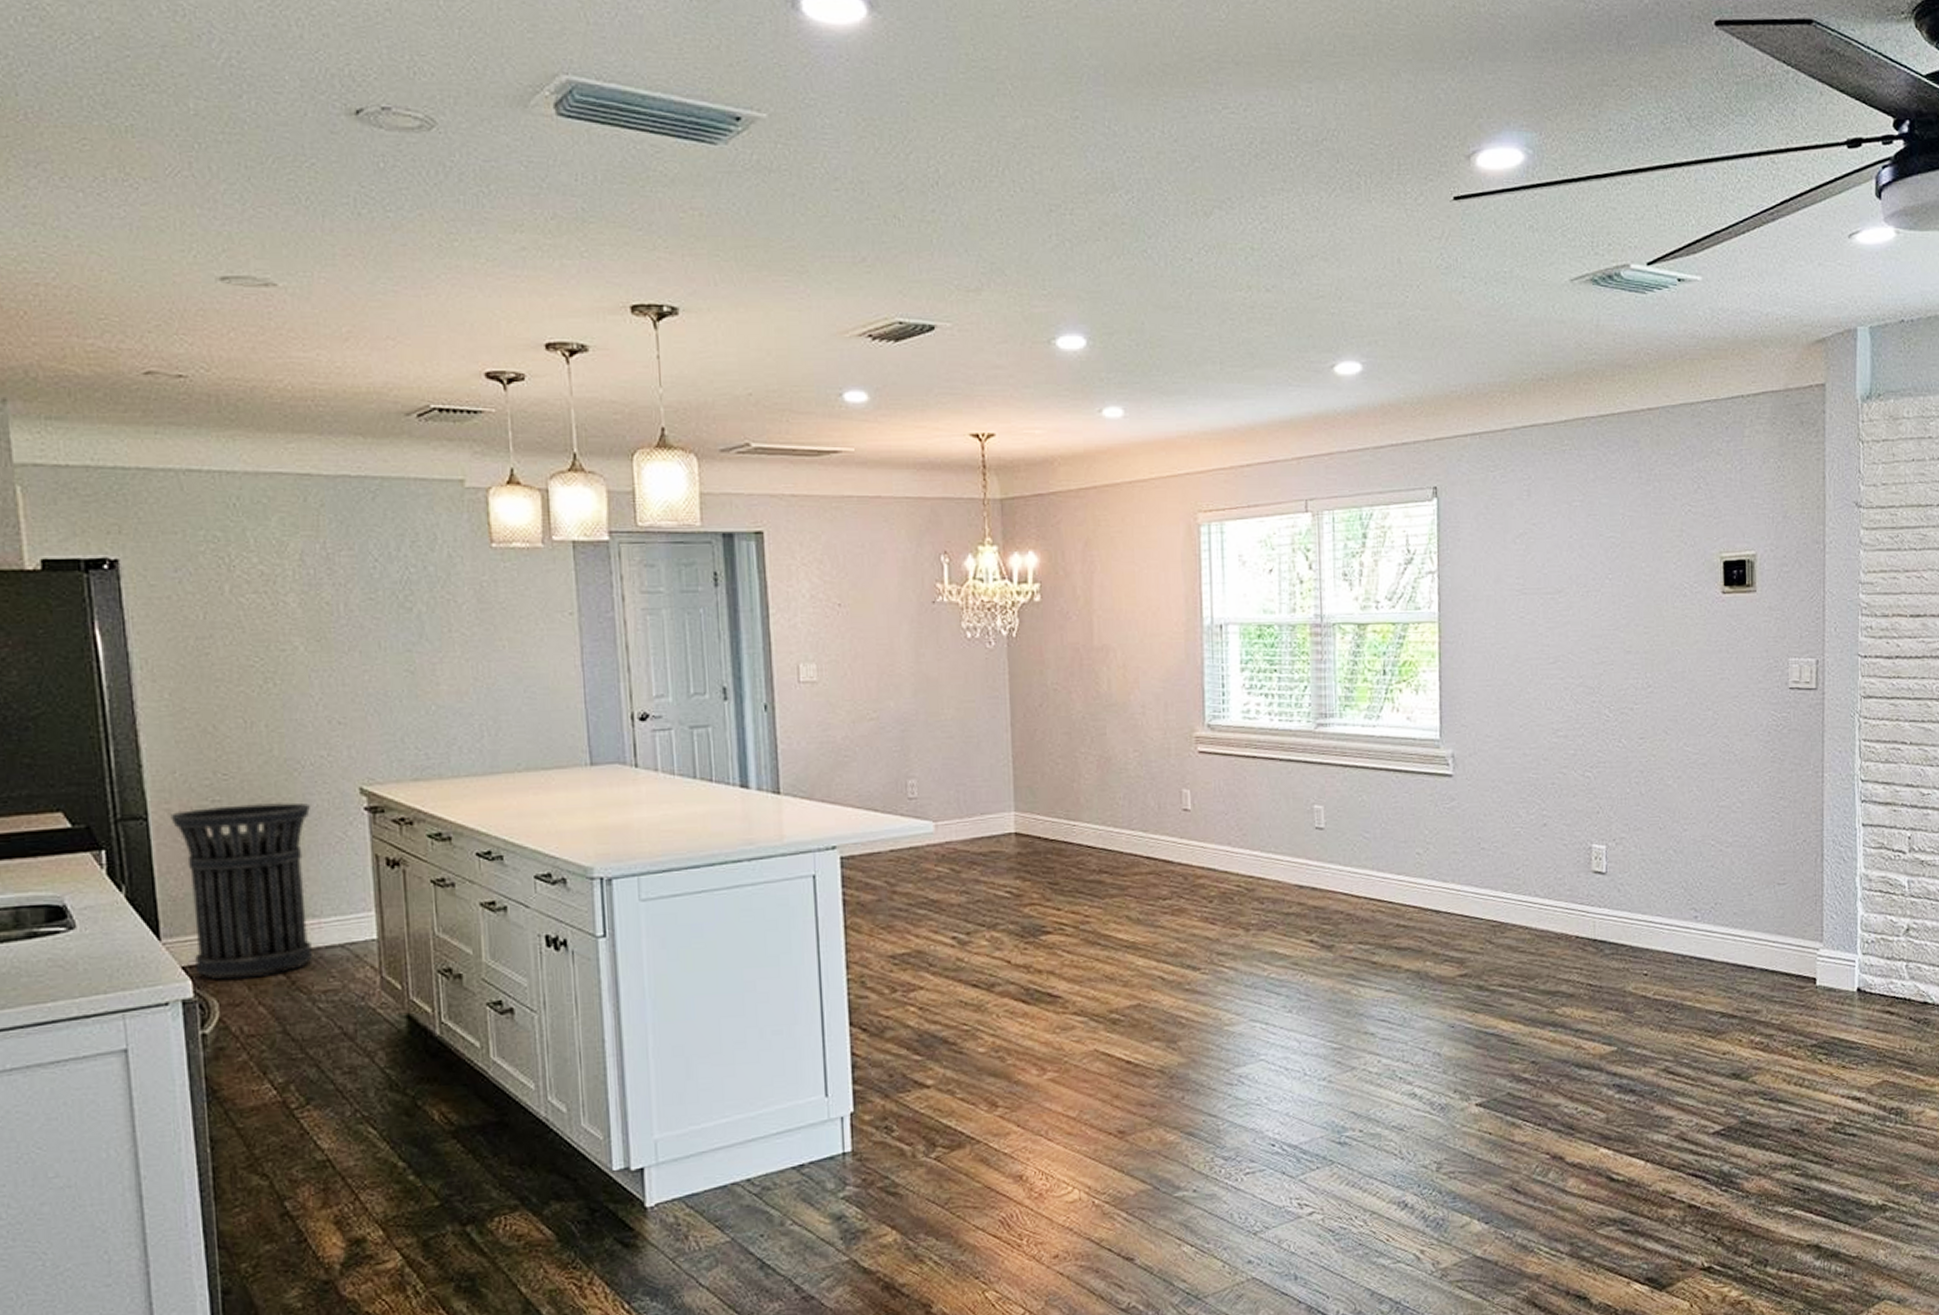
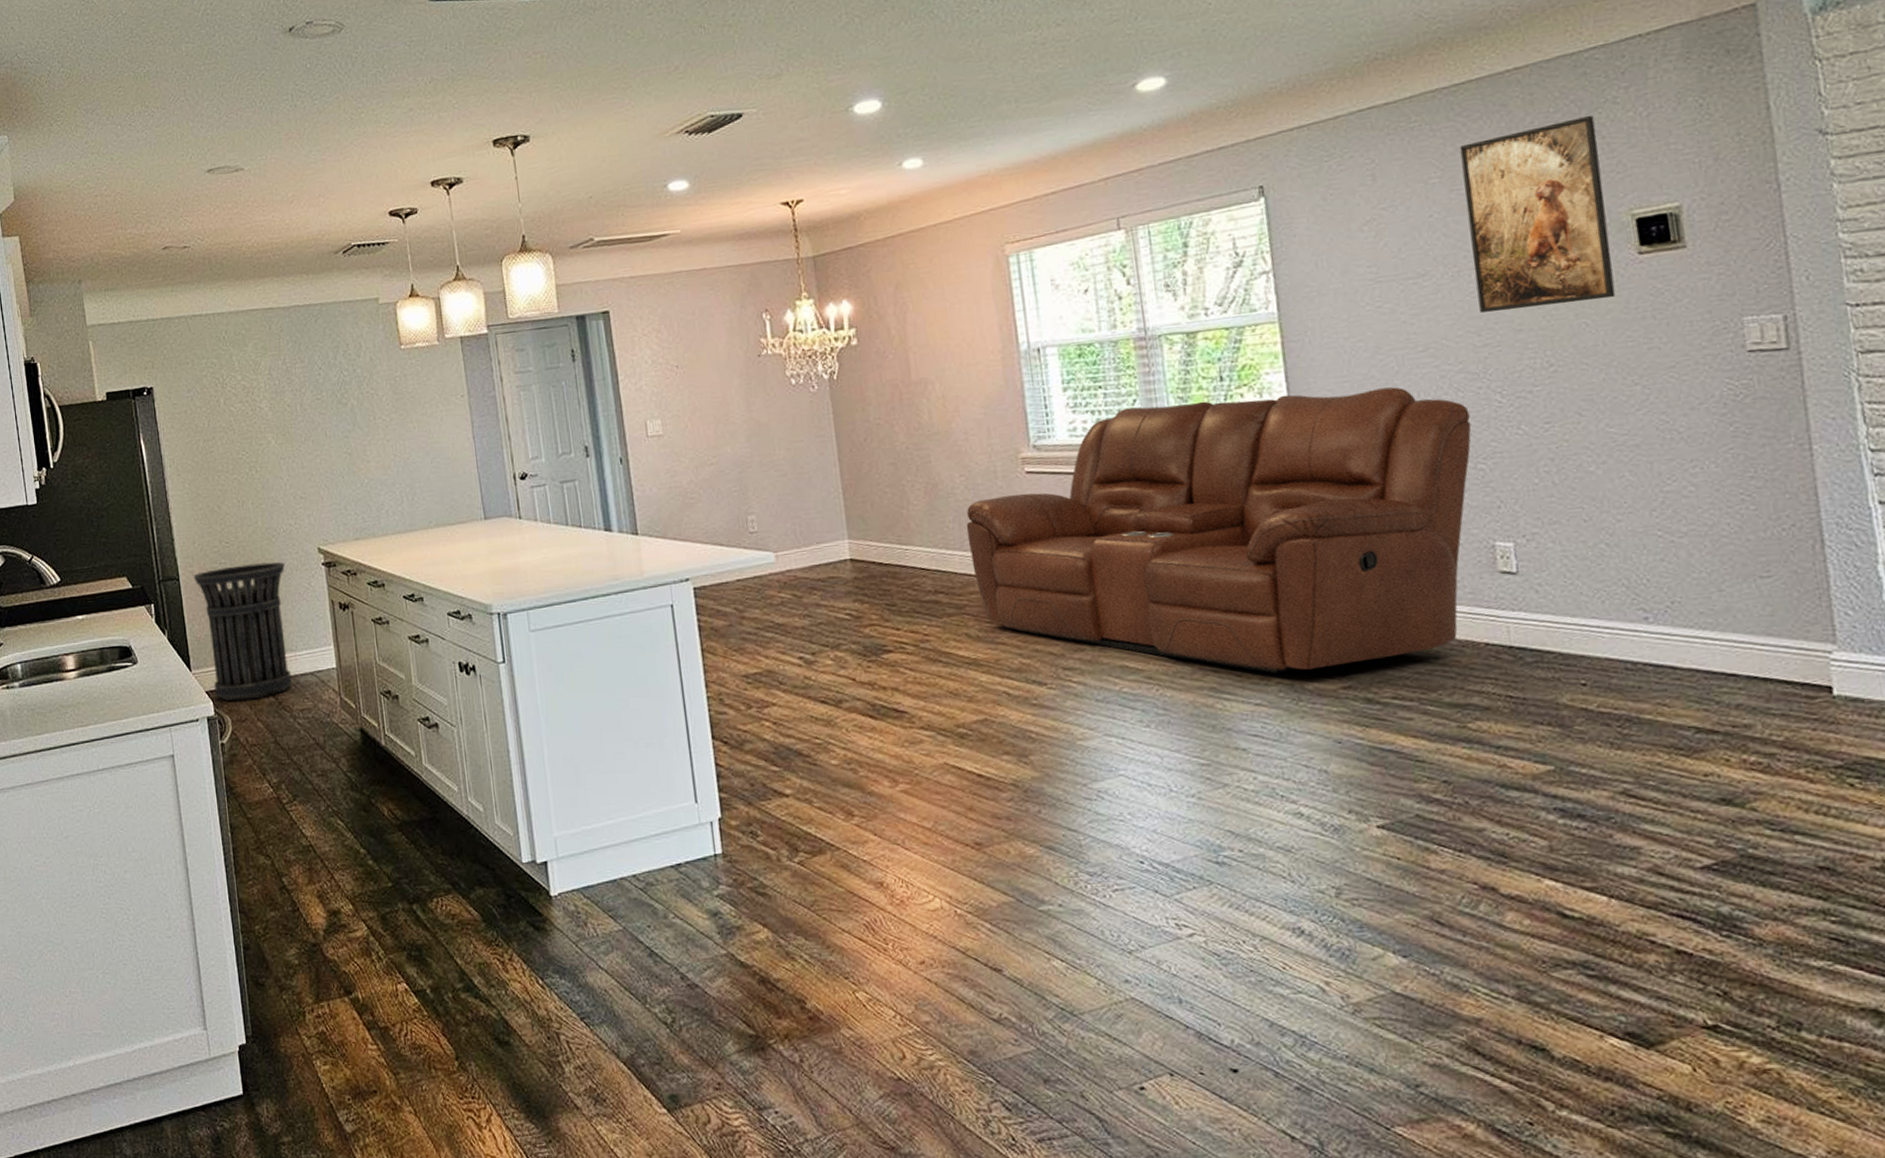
sofa: none [1136,693,1584,961] -> present [966,387,1472,674]
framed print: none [1599,463,1703,633] -> present [1459,116,1616,313]

